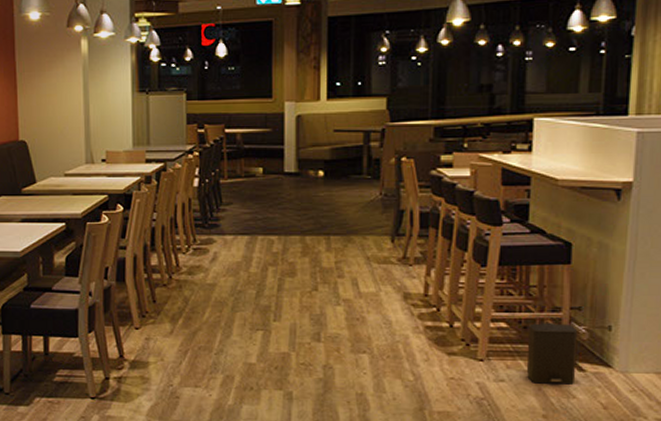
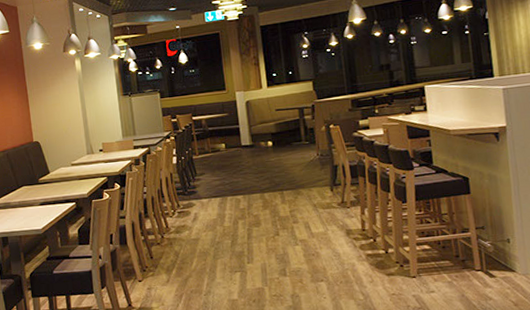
pedal bin: present [526,323,578,385] -> none [447,240,489,291]

